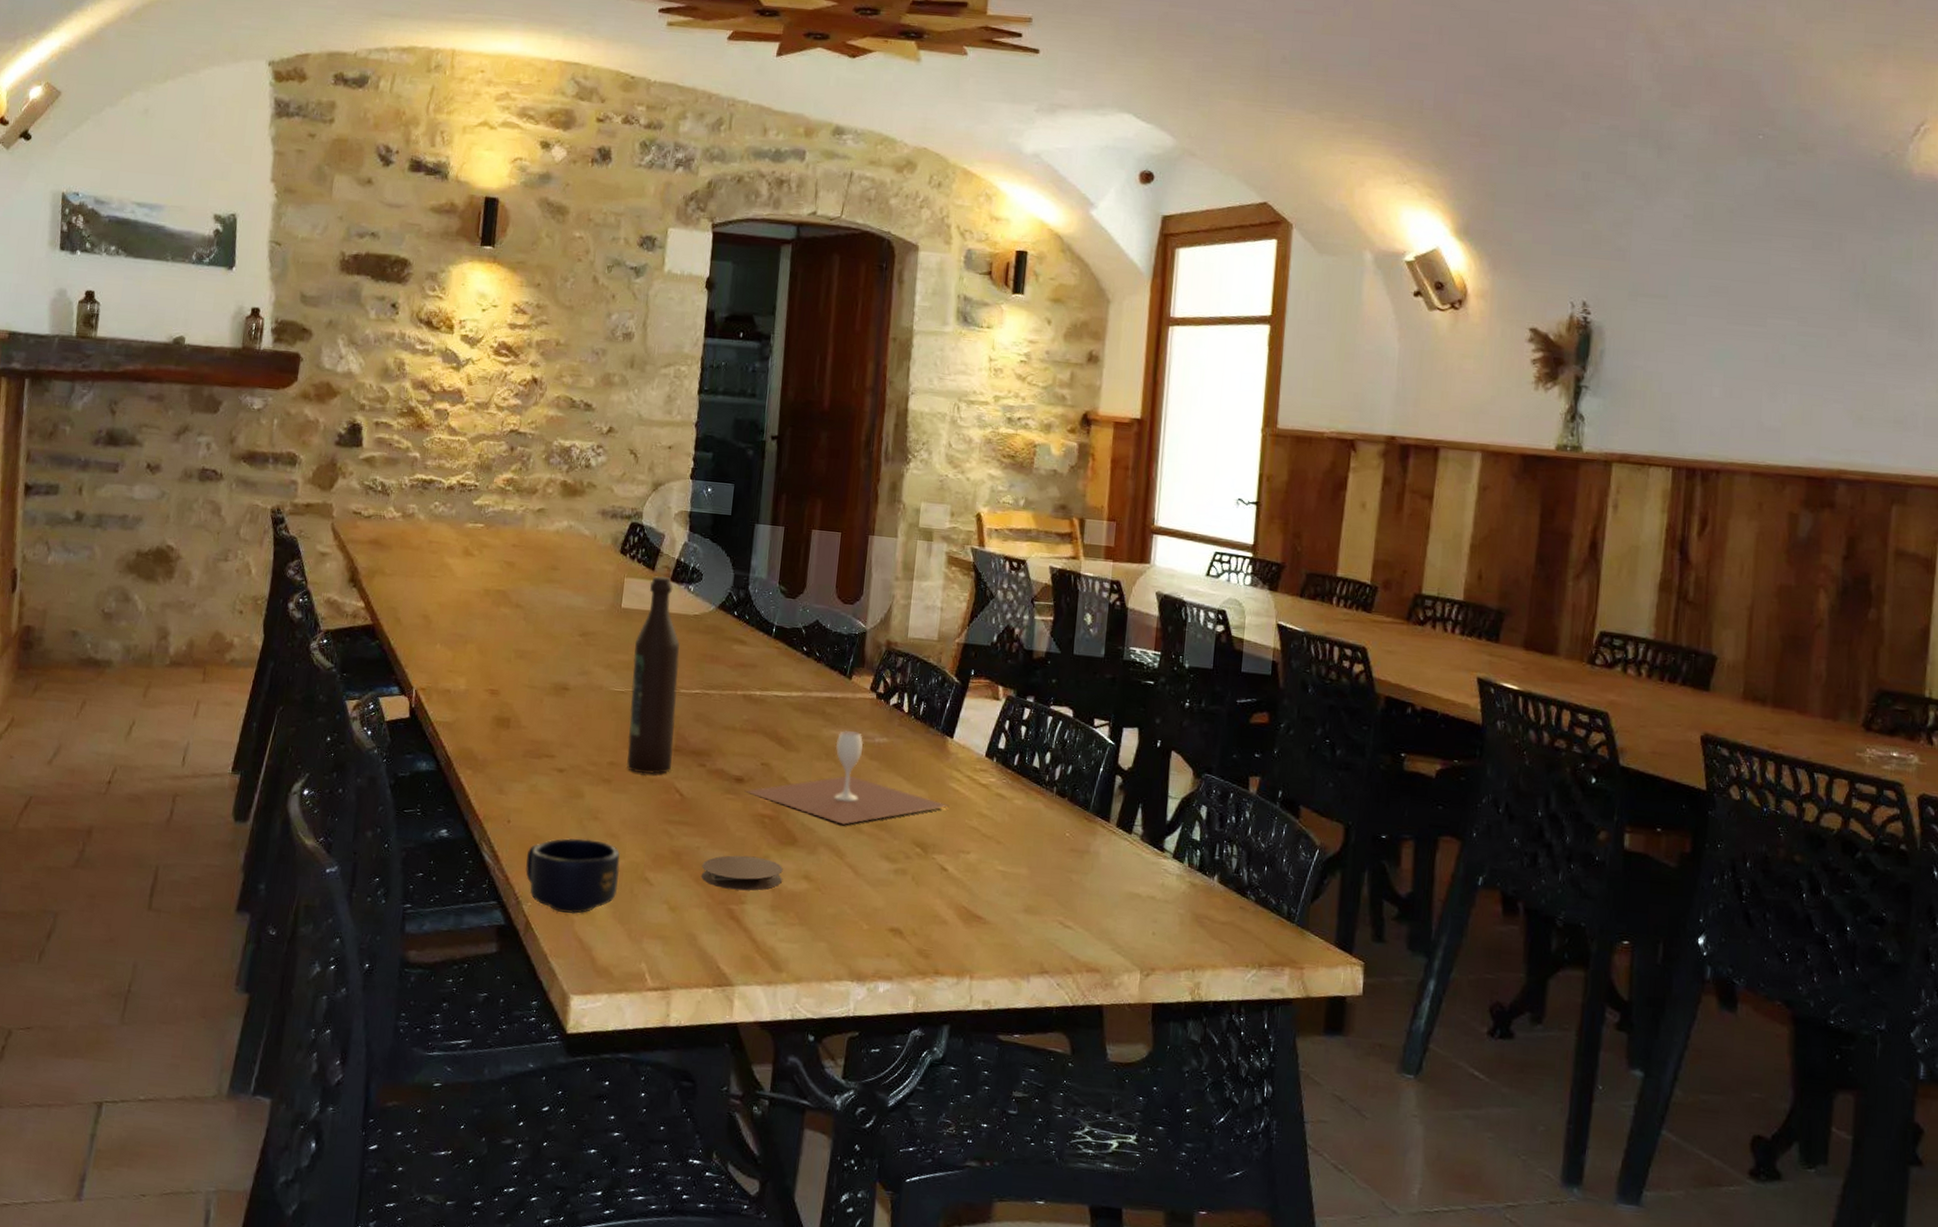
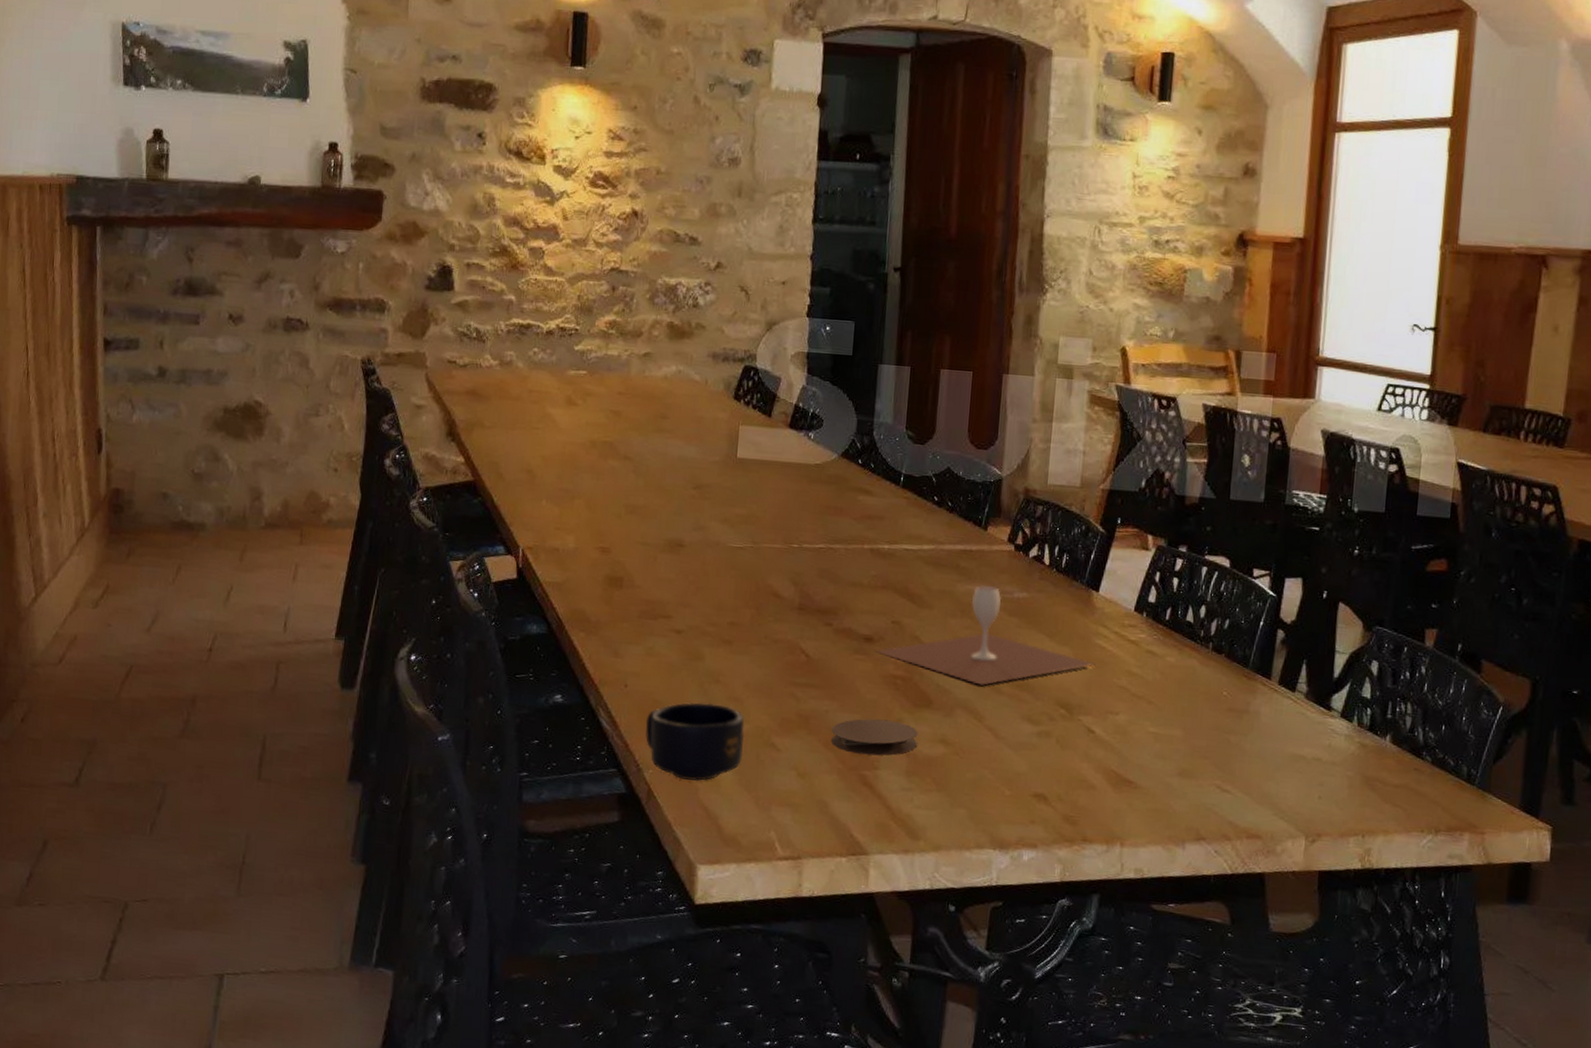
wine bottle: present [627,576,680,774] -> none [748,423,801,634]

